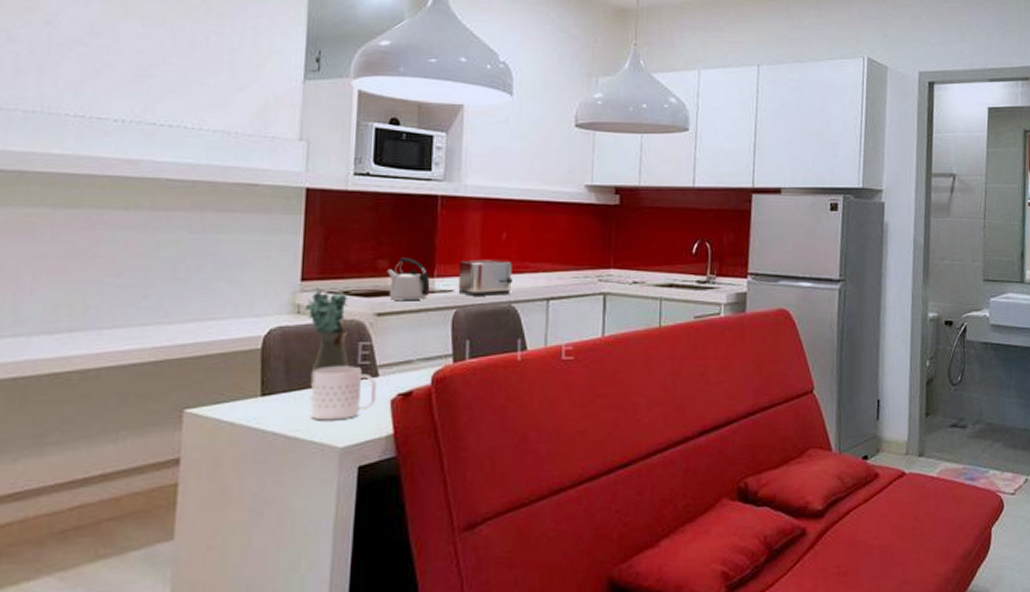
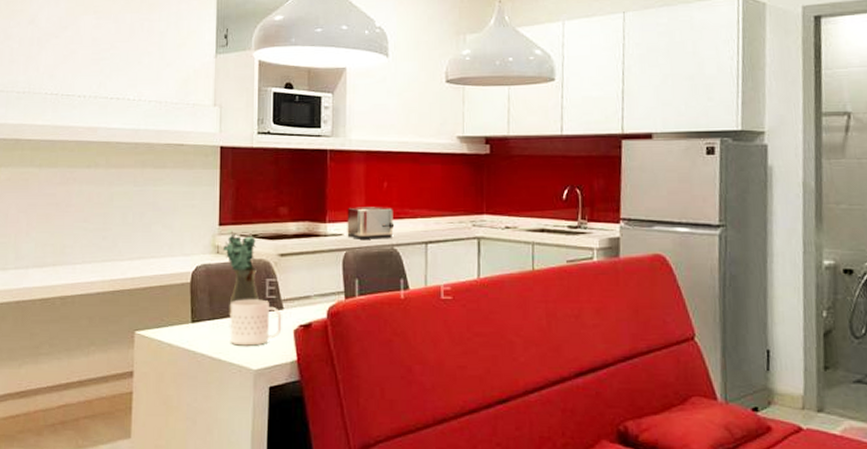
kettle: present [387,257,430,301] -> none [287,205,323,244]

